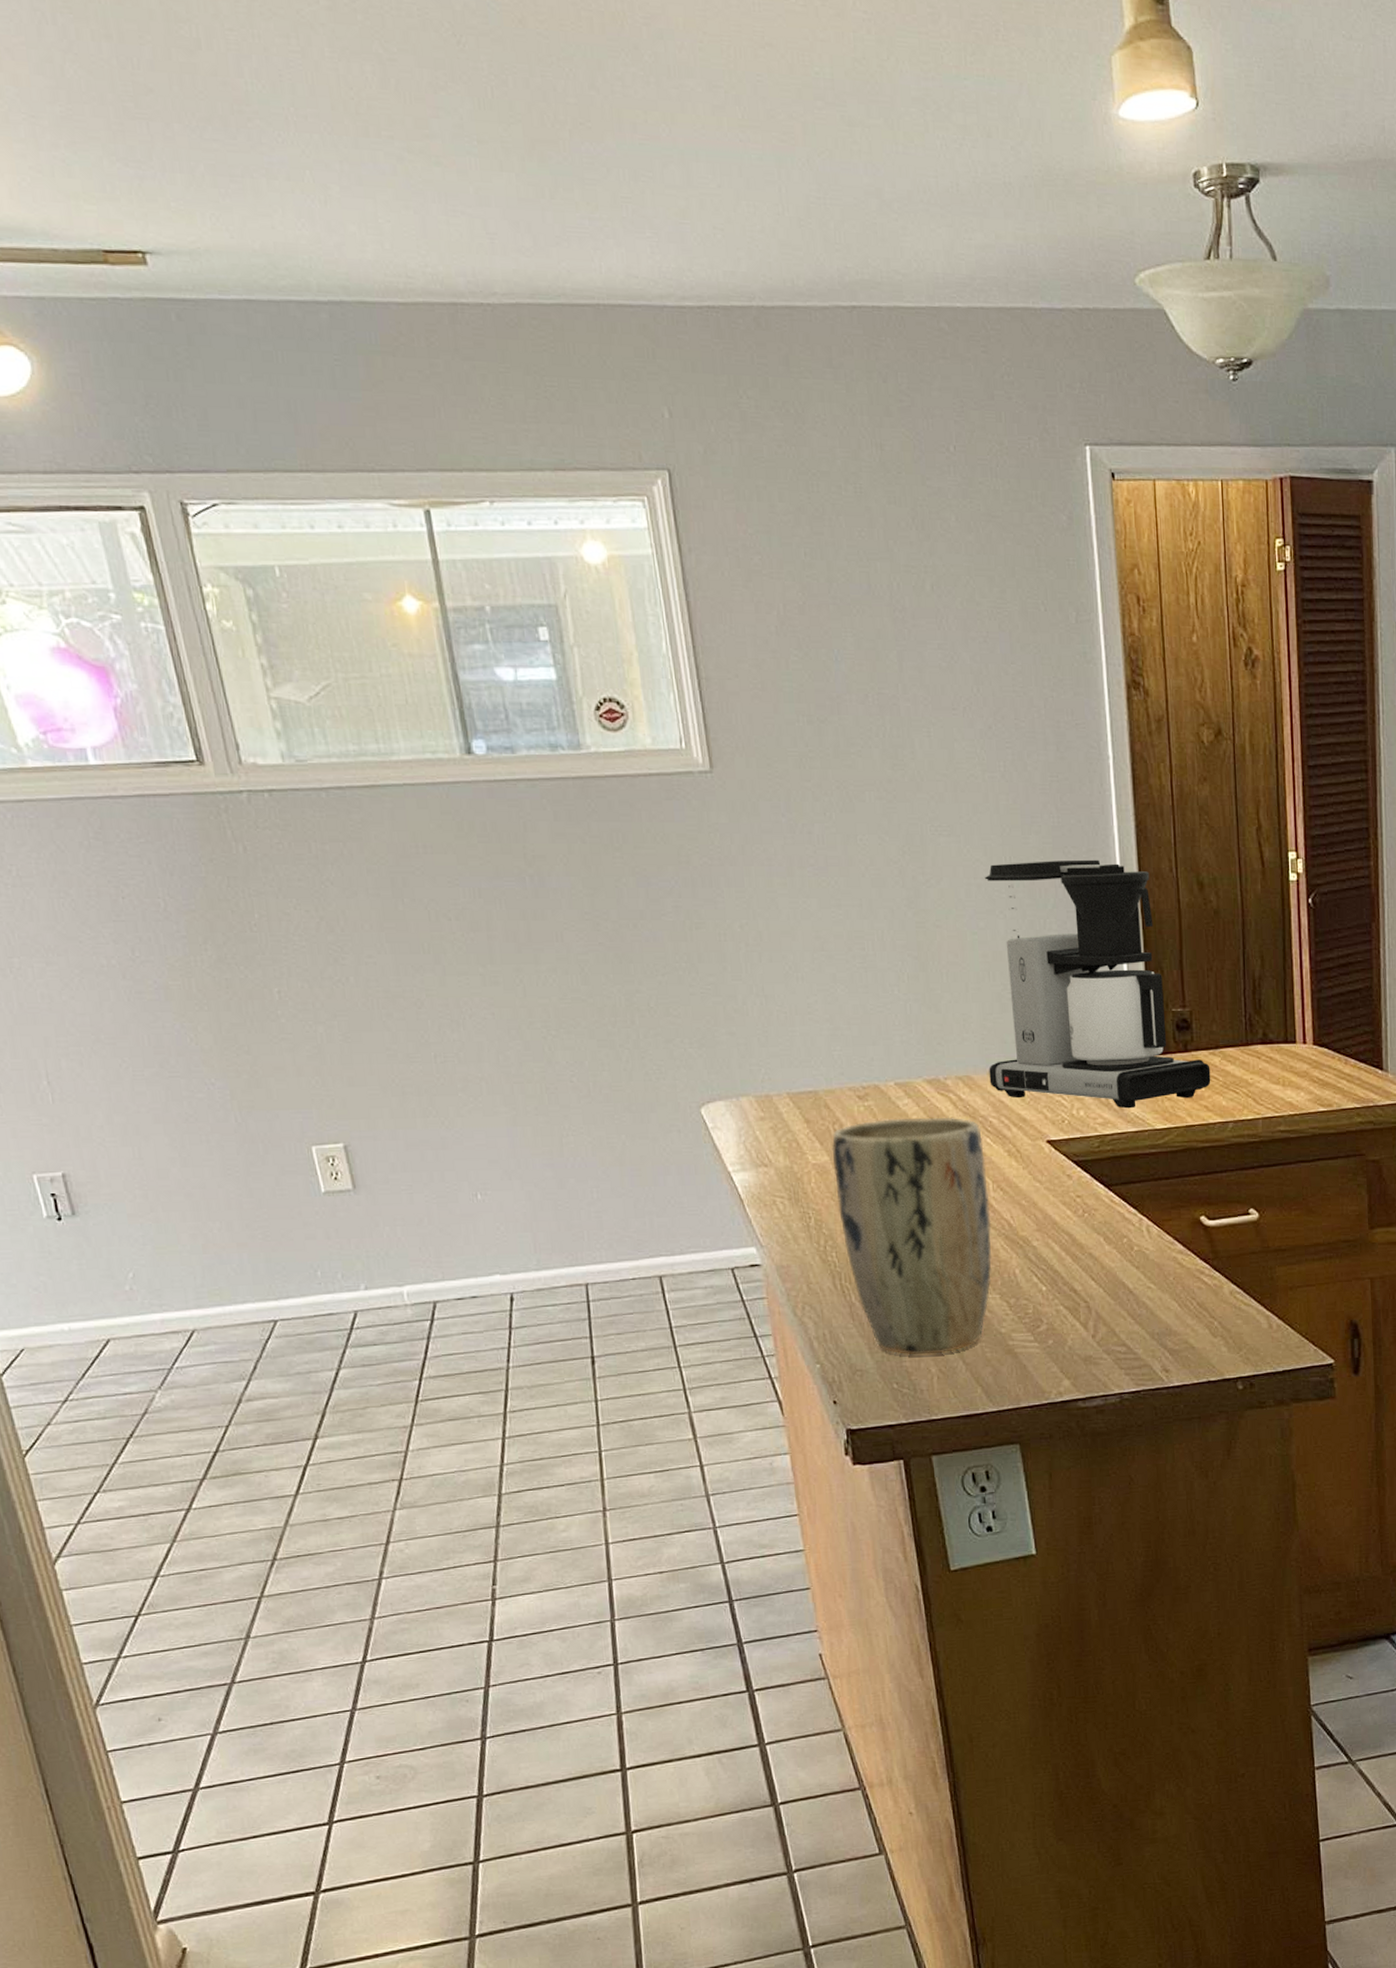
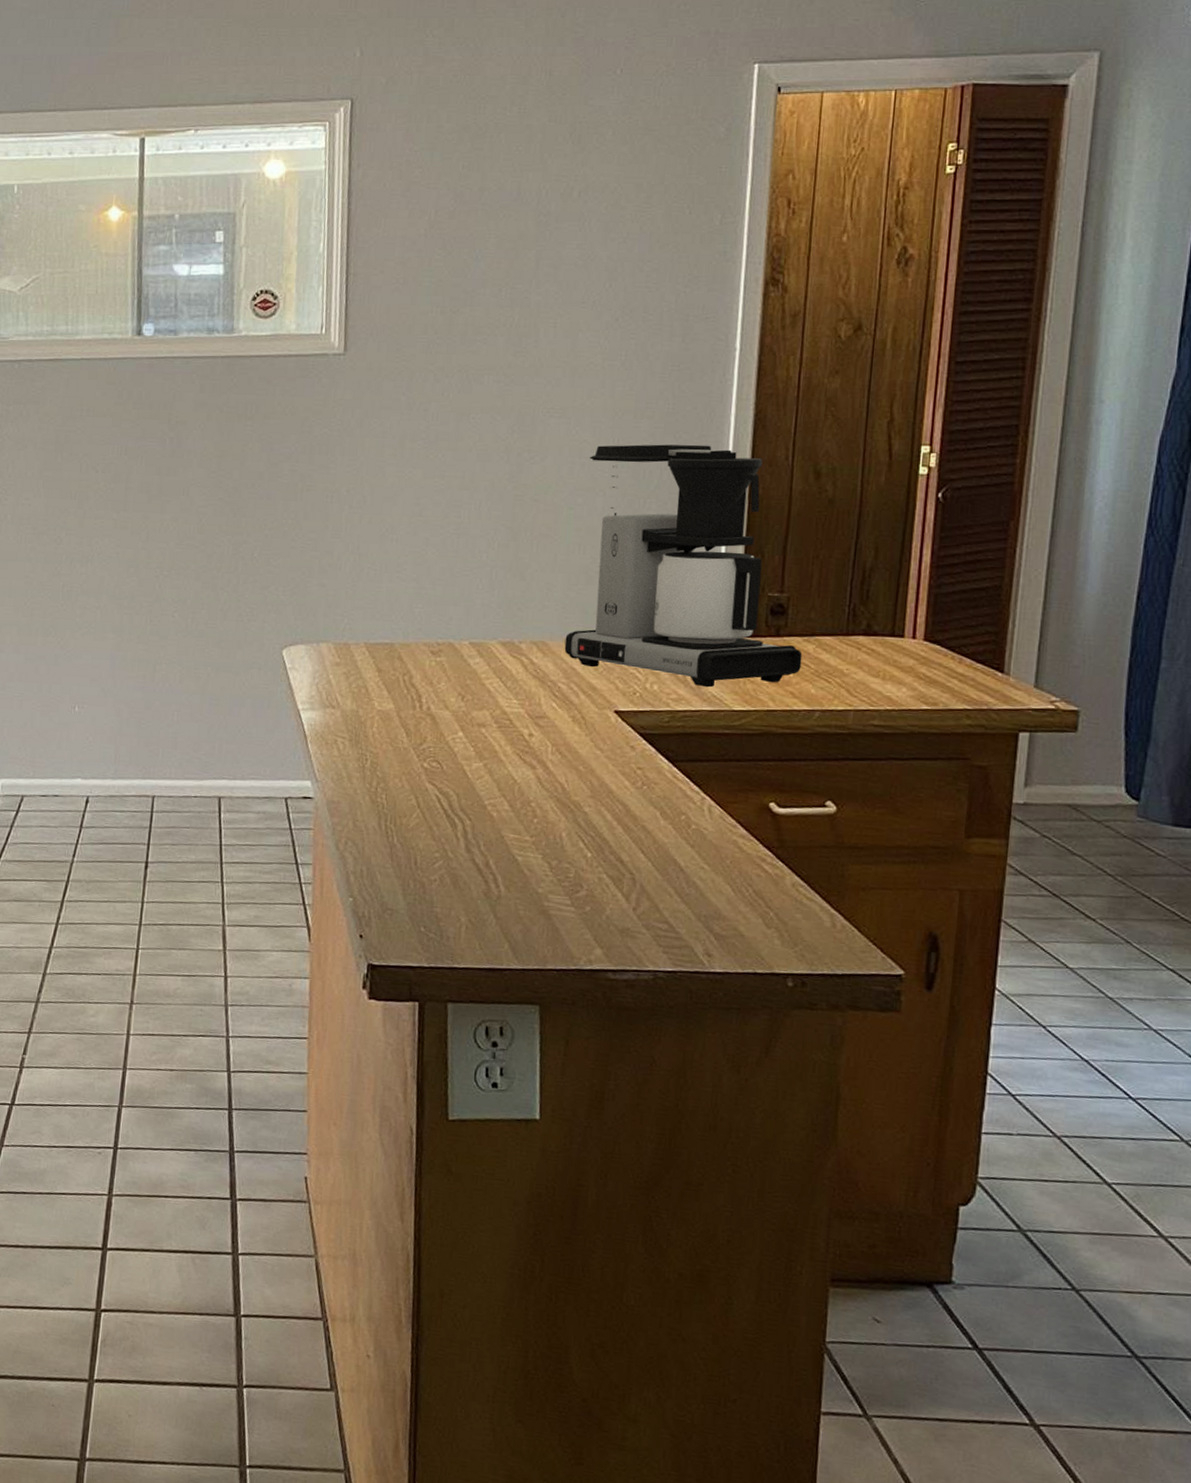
plant pot: present [831,1117,992,1356] -> none [394,674,549,905]

